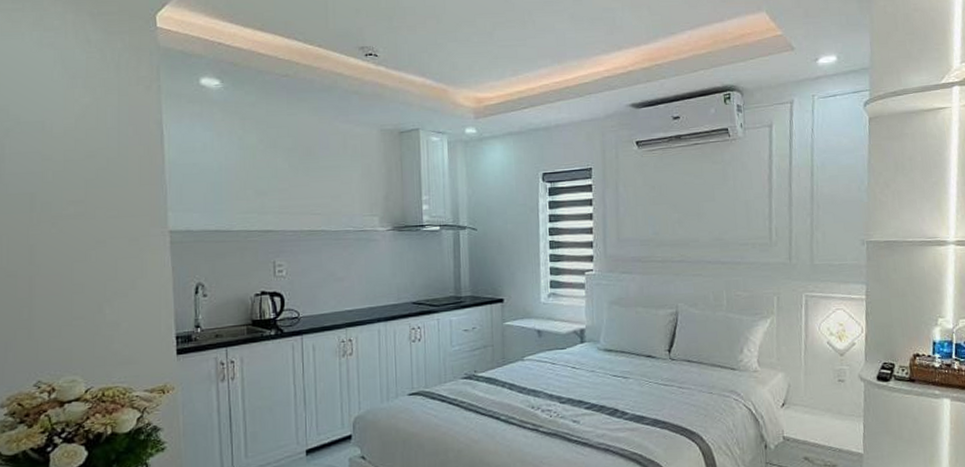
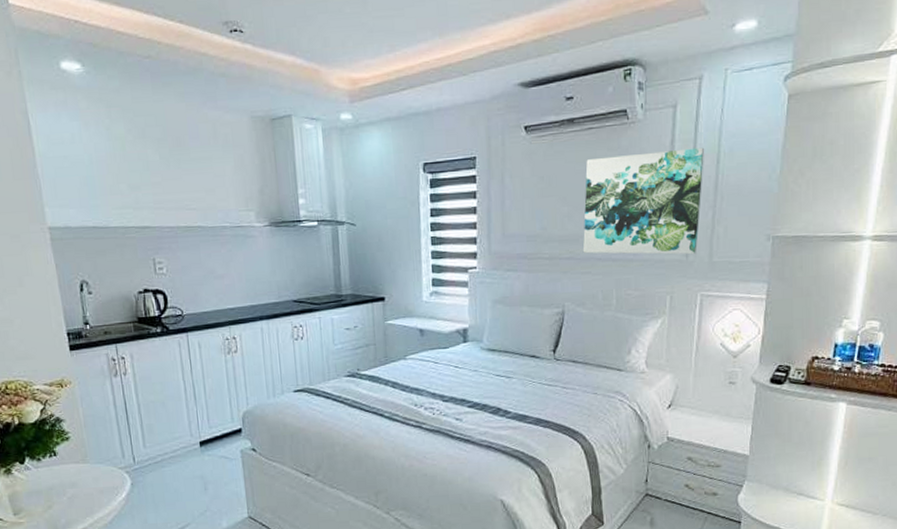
wall art: none [693,162,800,258] -> present [582,147,705,255]

